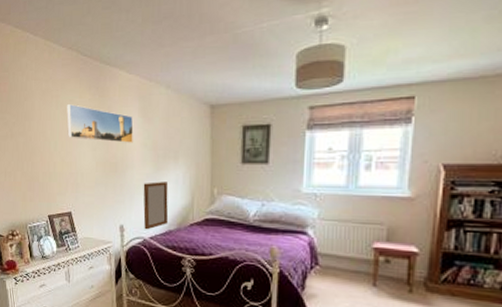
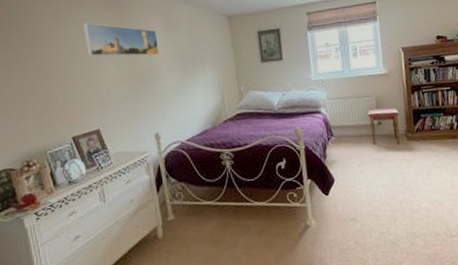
home mirror: present [143,182,169,230] -> none [174,86,203,134]

